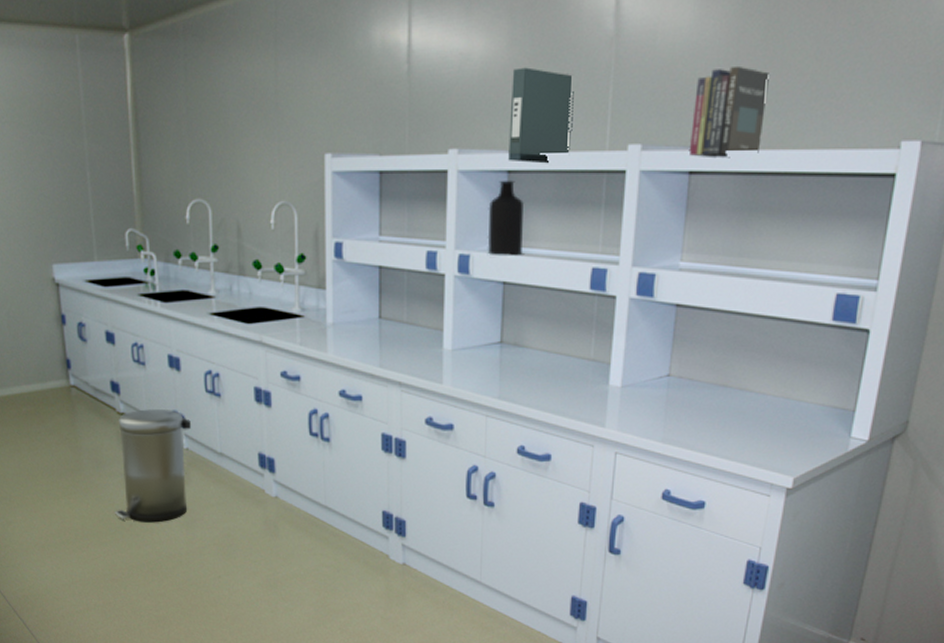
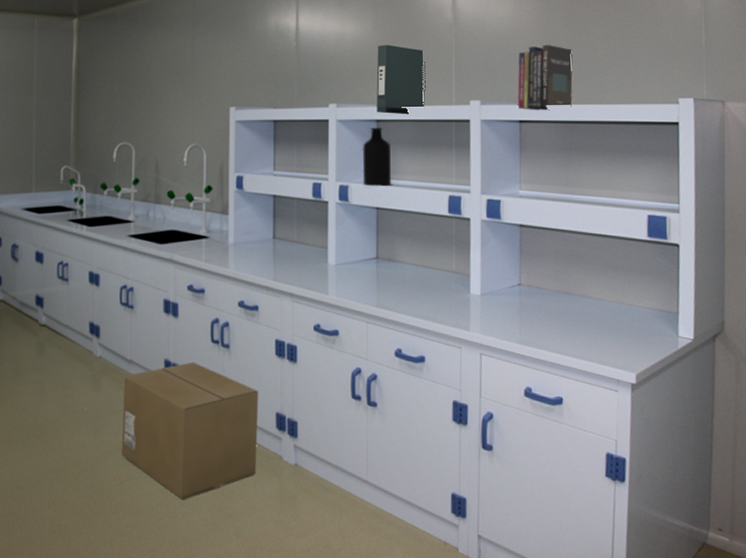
pedal bin: present [115,409,191,523] -> none [28,321,105,429]
box: none [215,455,362,595] -> present [122,361,258,499]

